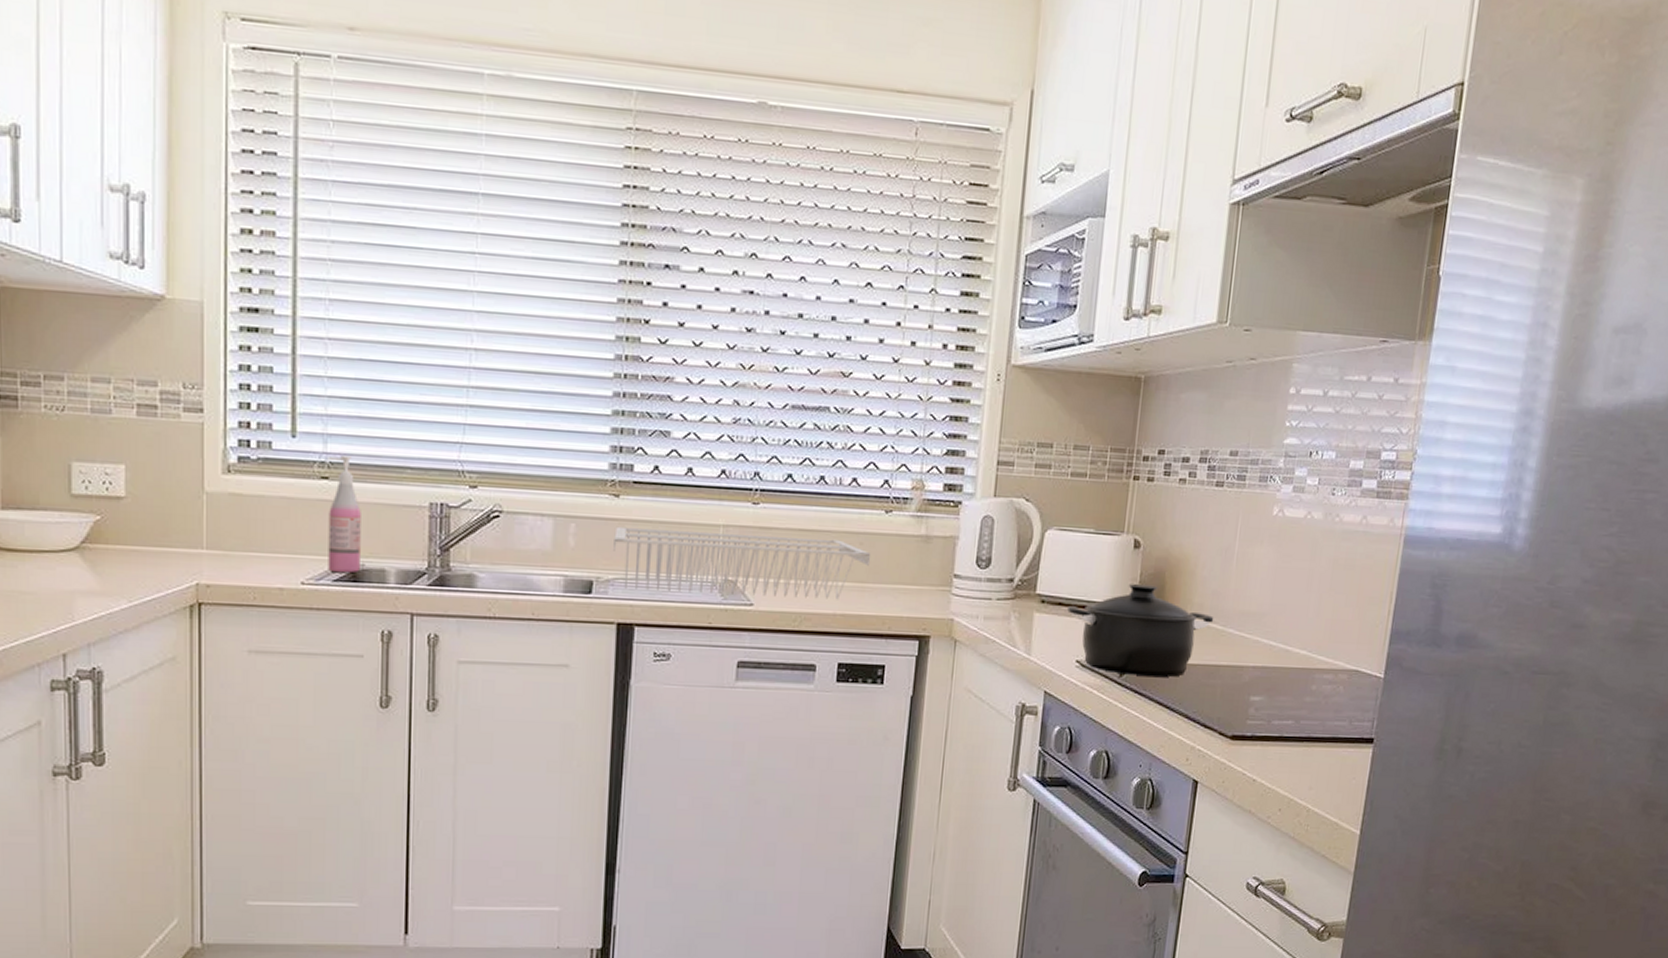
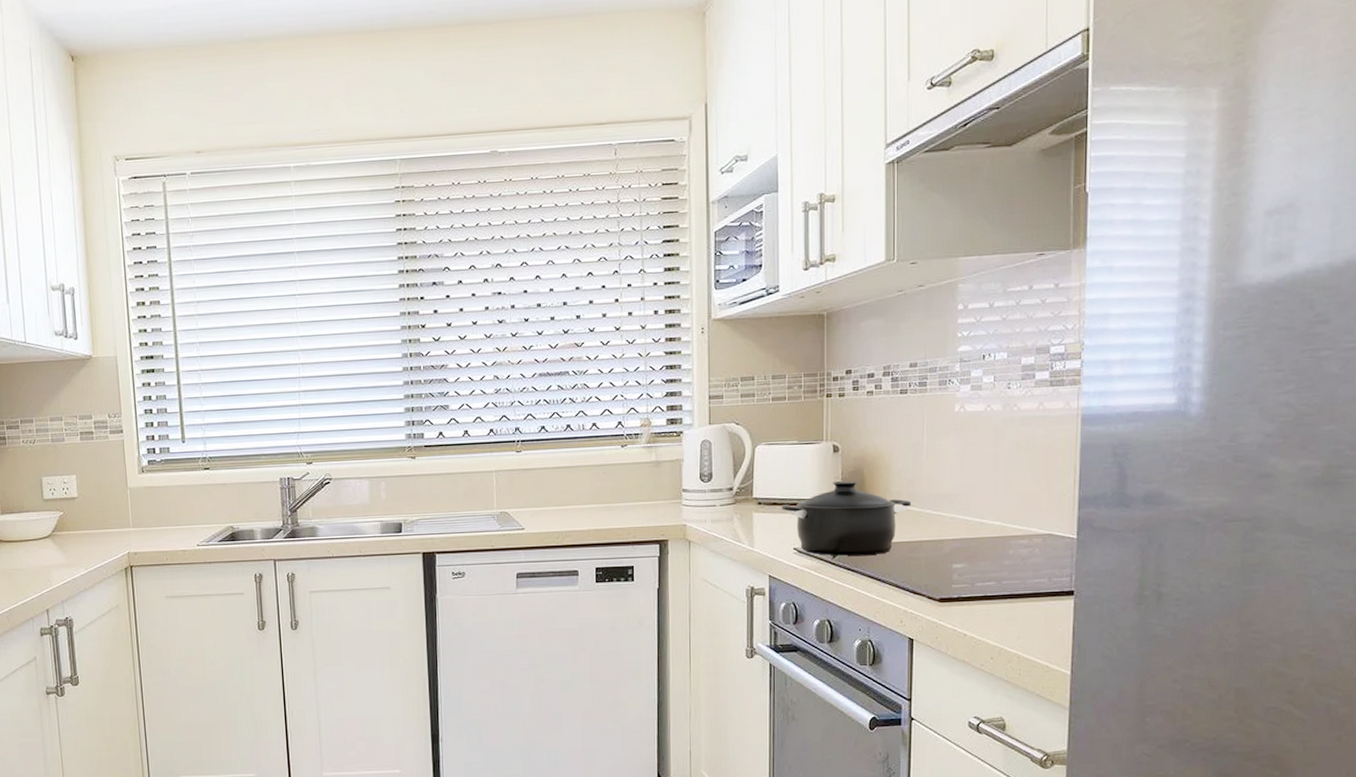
soap dispenser: present [328,455,361,574] -> none [207,451,236,536]
dish rack: present [613,526,871,600] -> none [414,472,614,526]

